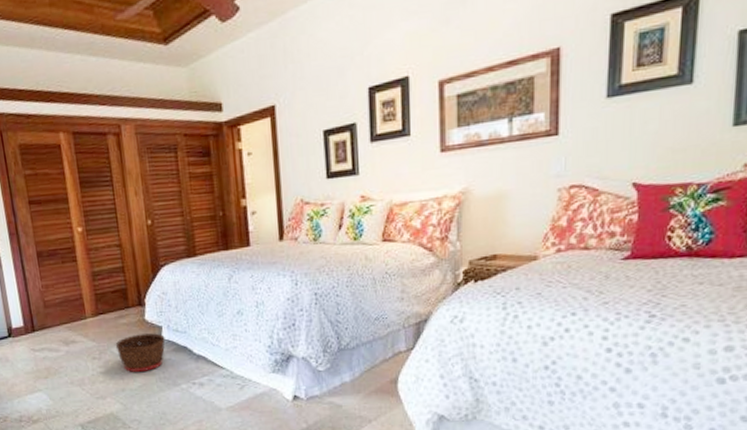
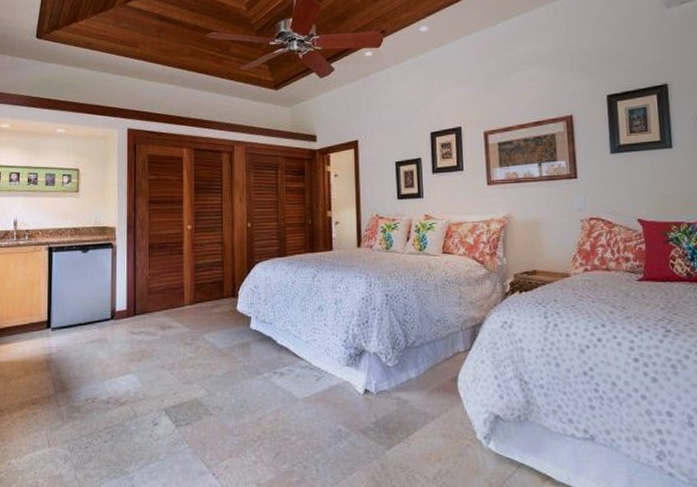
basket: present [115,333,165,372] -> none [207,323,253,359]

